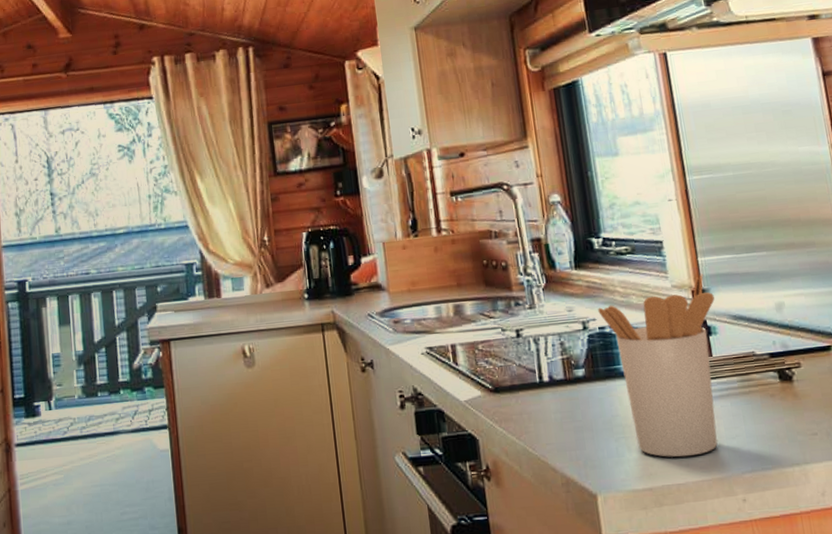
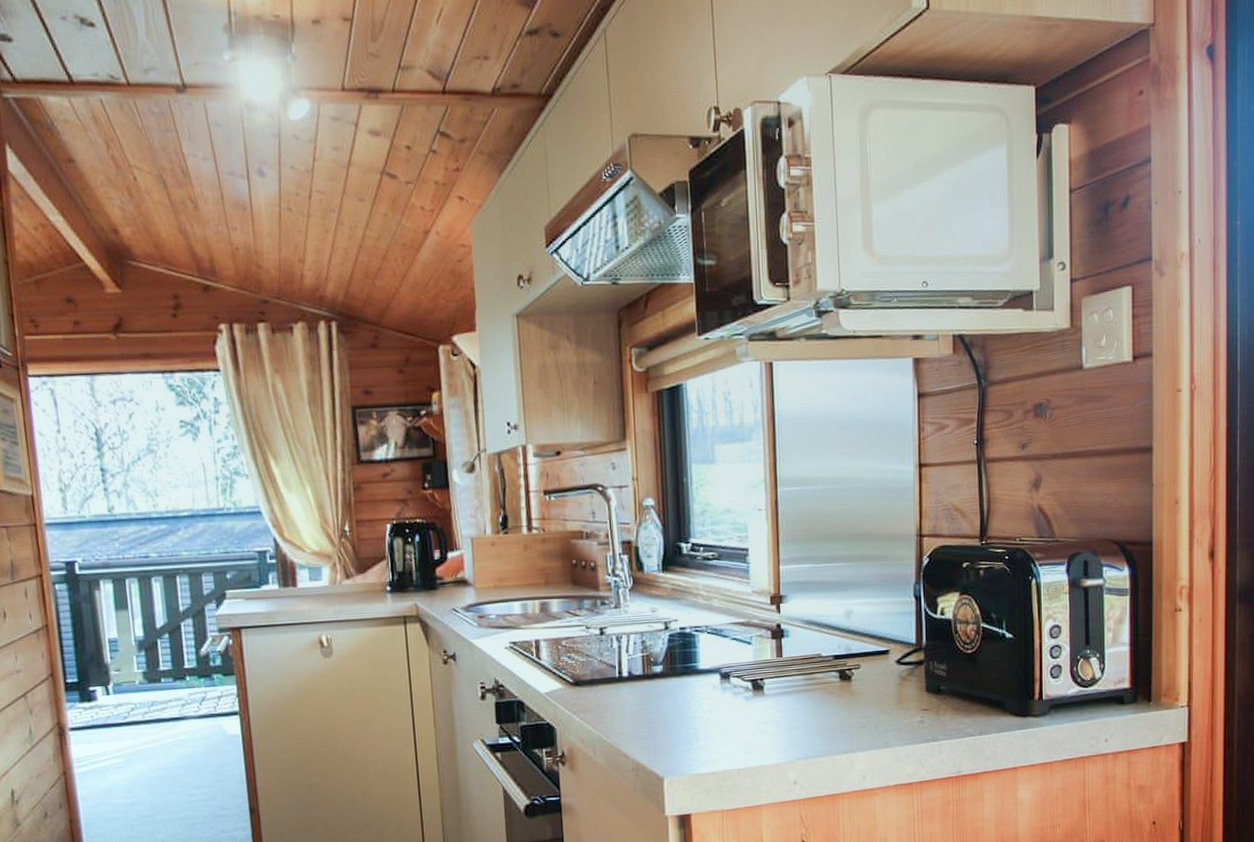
utensil holder: present [598,273,718,457] -> none [681,580,790,746]

